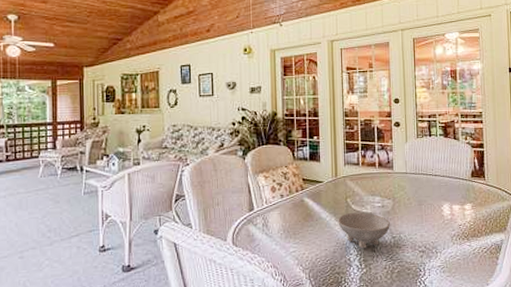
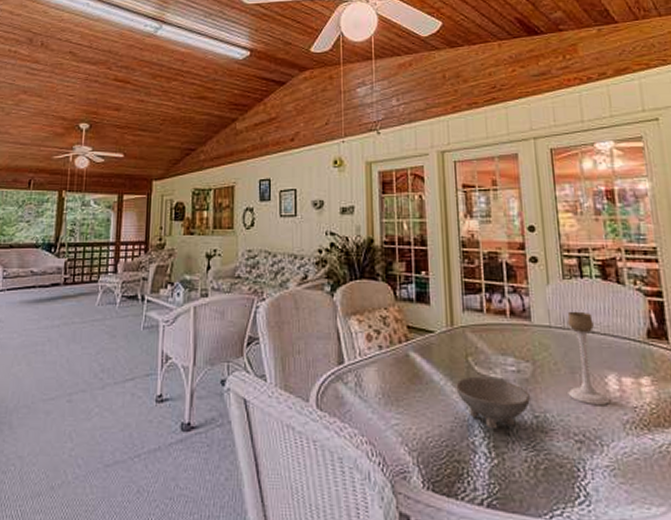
candle holder: none [416,160,444,226] -> present [567,311,611,405]

